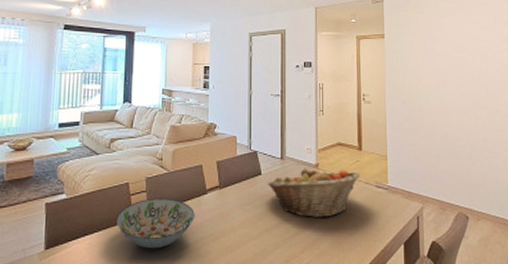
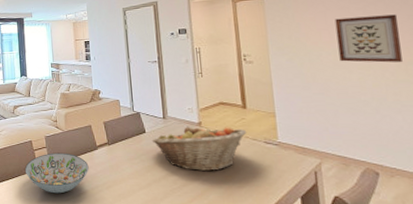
wall art: none [442,65,491,110] -> present [334,14,402,63]

